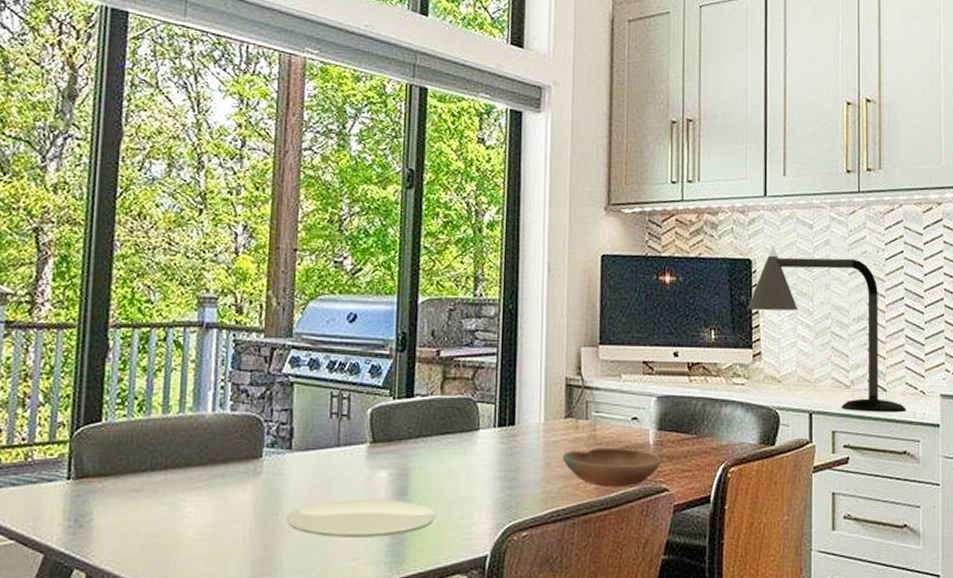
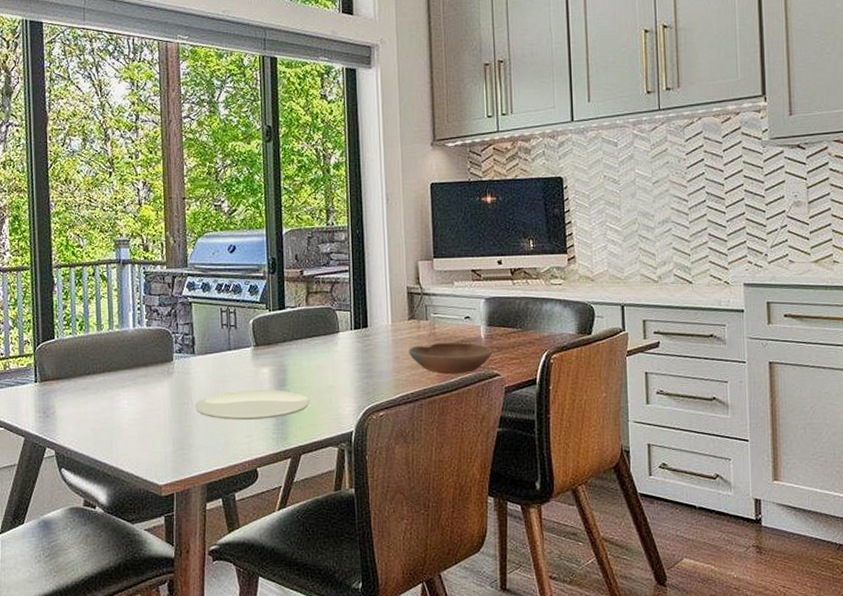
desk lamp: present [748,244,907,413] -> none [561,162,712,303]

